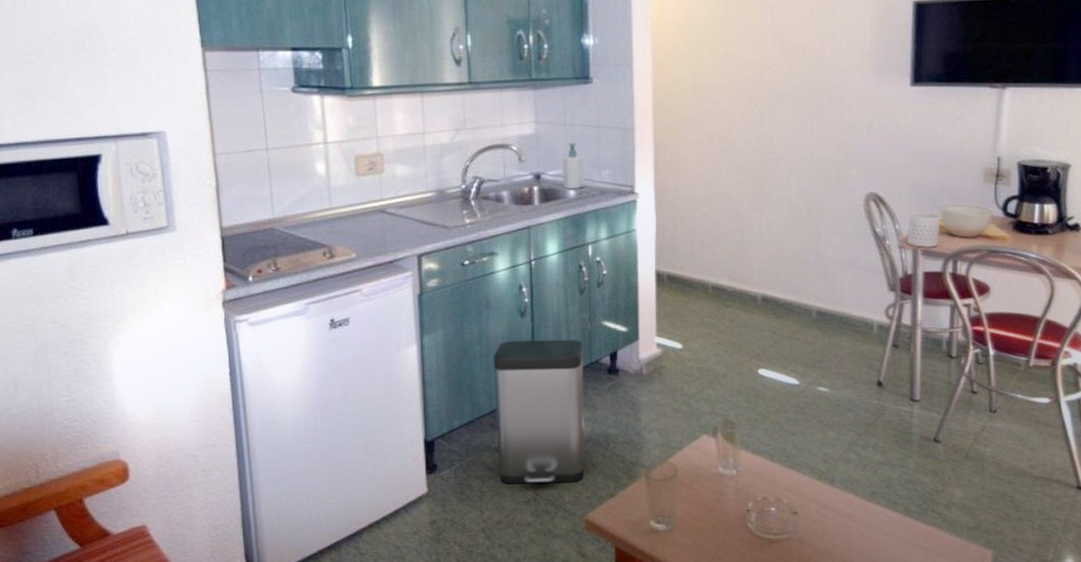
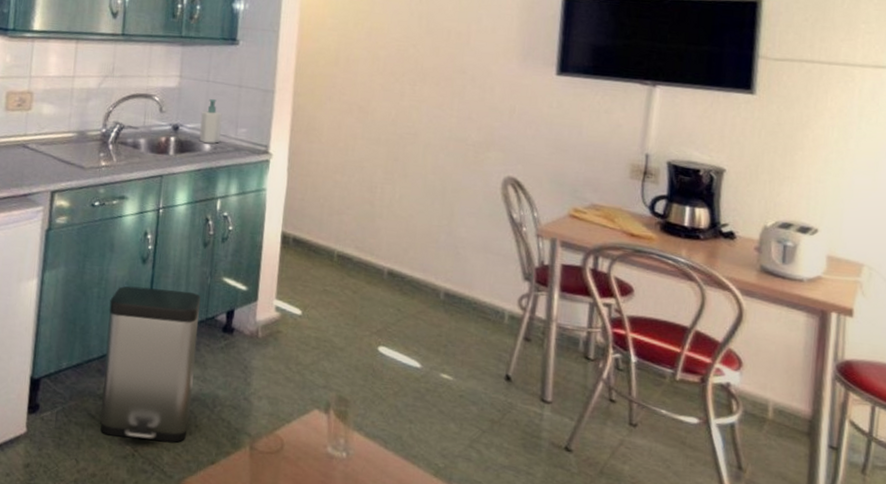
mug: present [906,212,941,248] -> none [544,201,583,240]
bowl: present [940,205,994,238] -> none [582,198,641,235]

